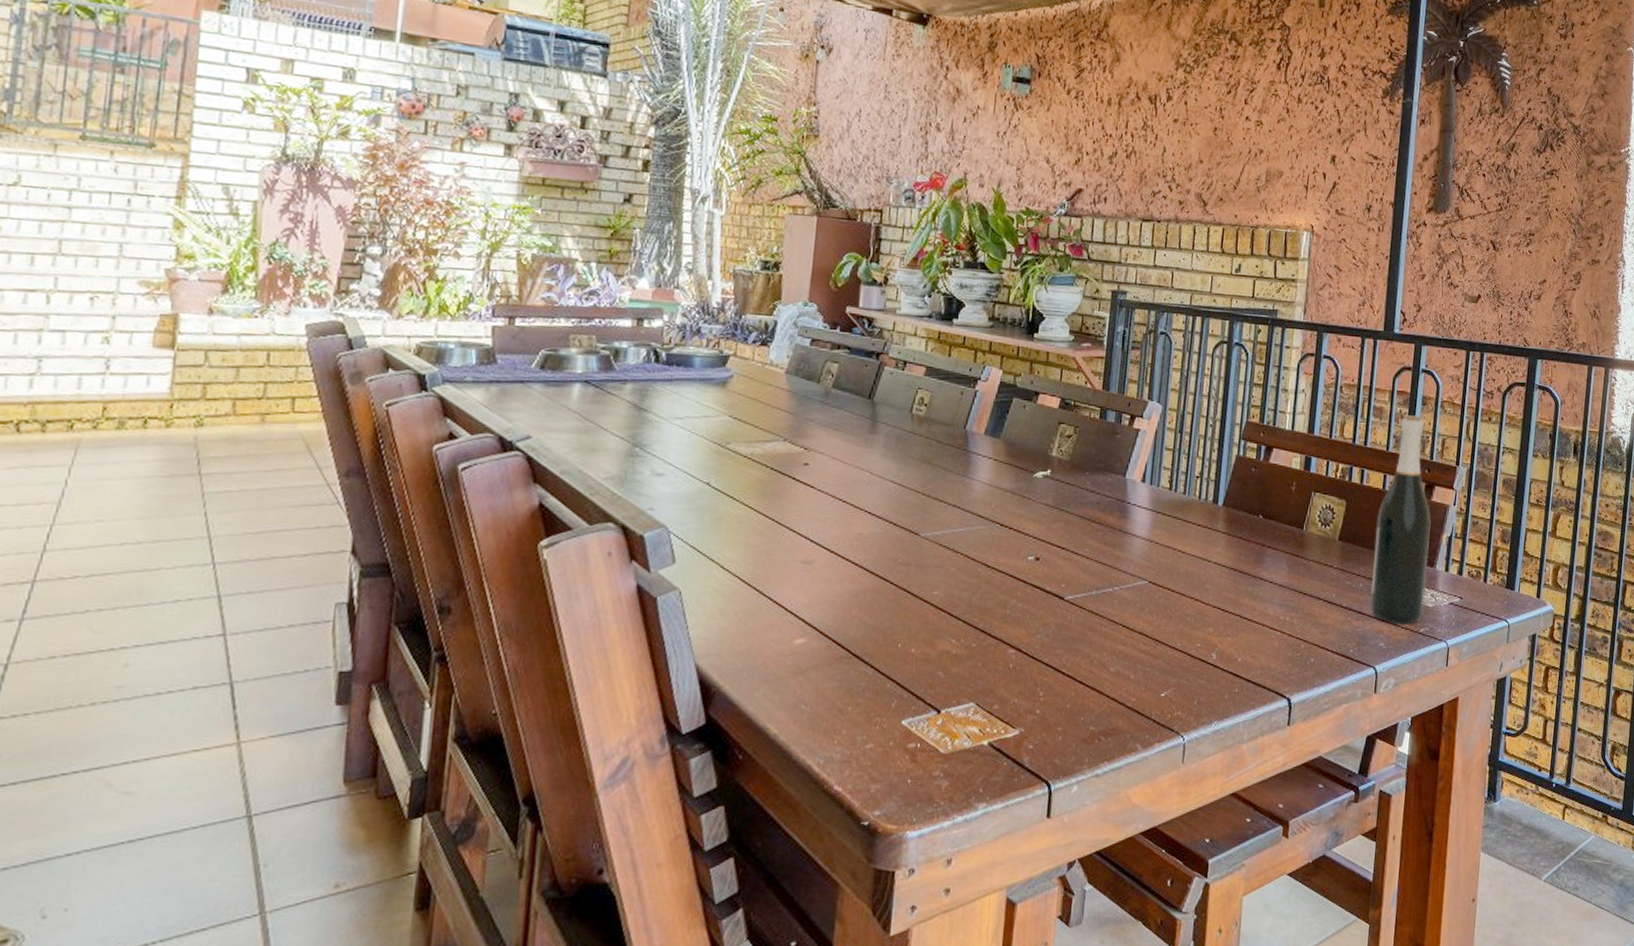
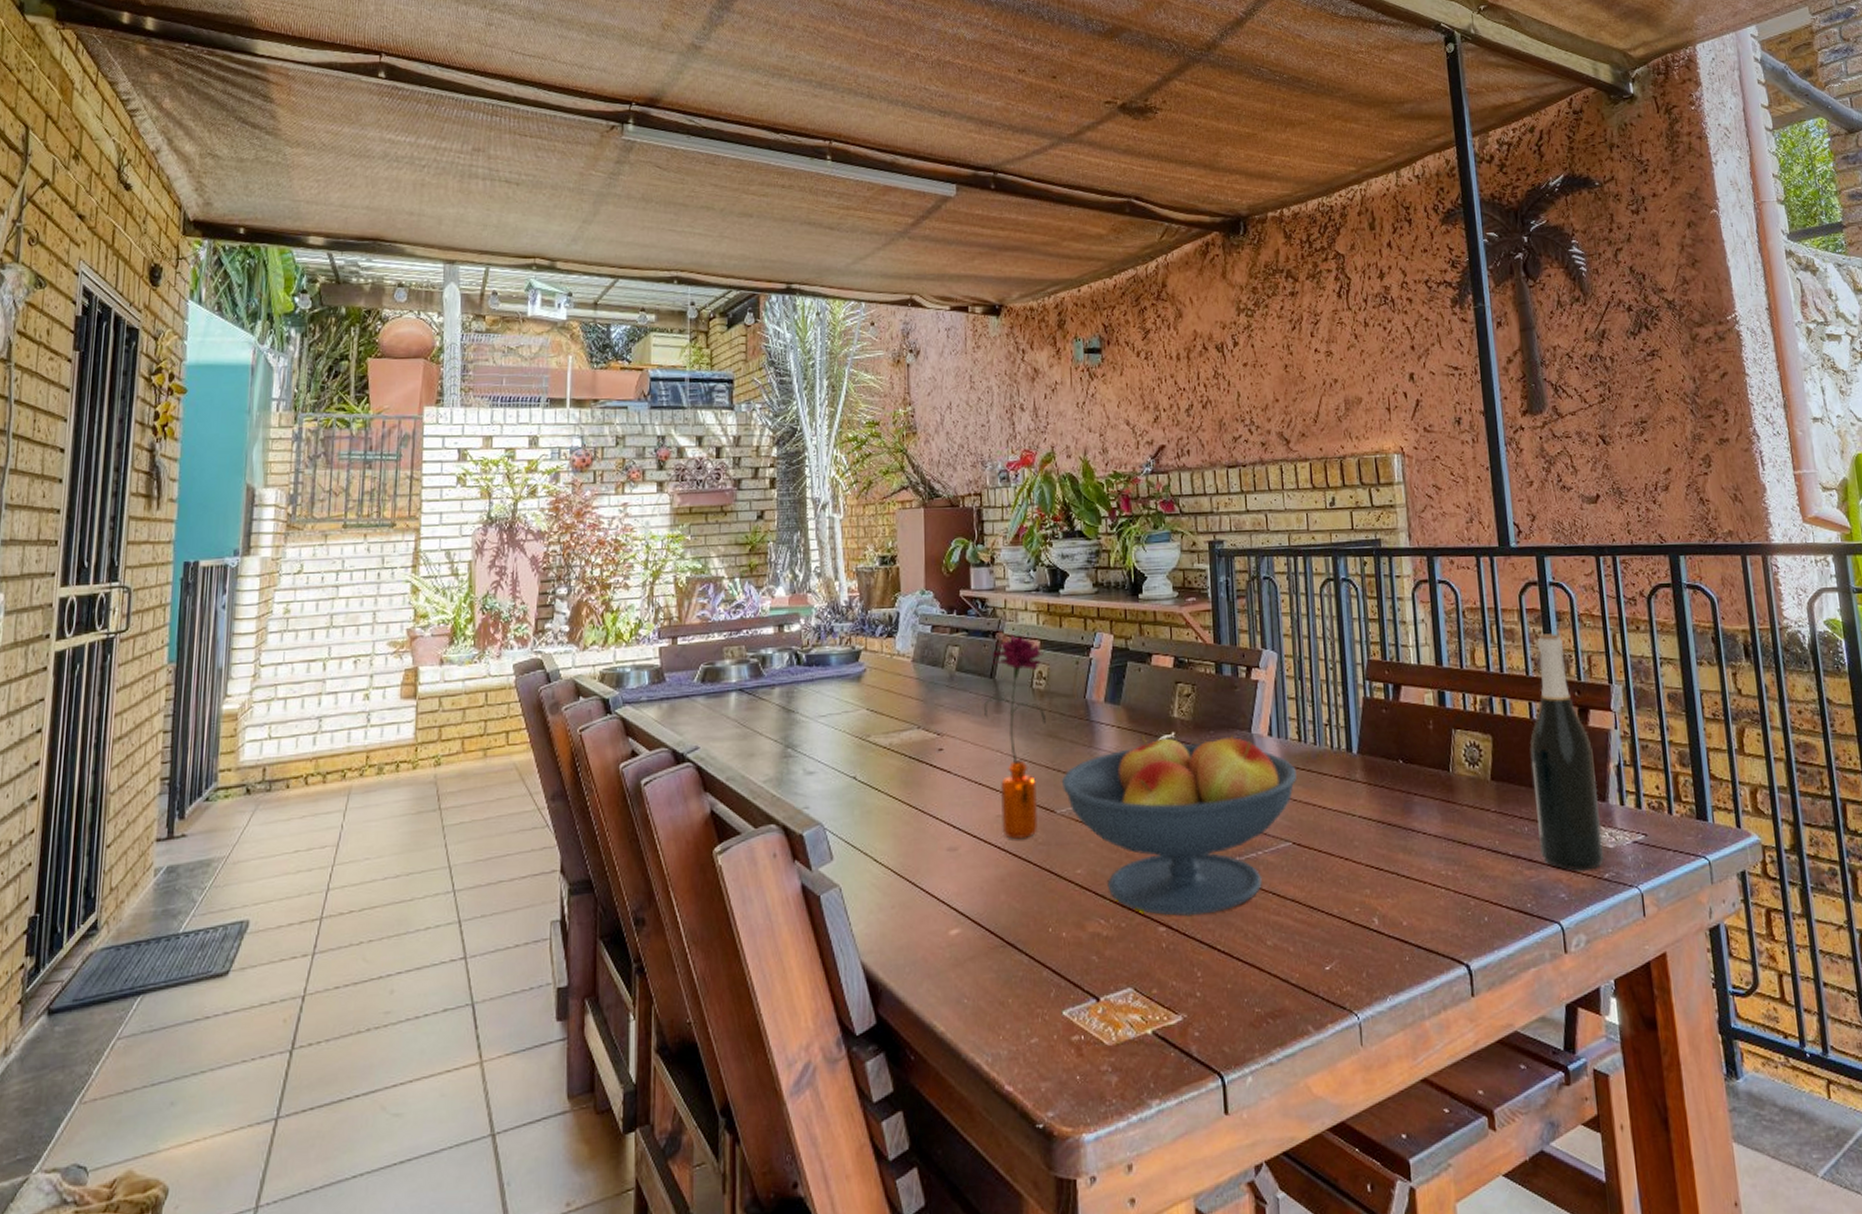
flower: none [857,358,928,557] -> present [984,635,1046,839]
fruit bowl: none [929,469,1163,641] -> present [1061,734,1297,917]

